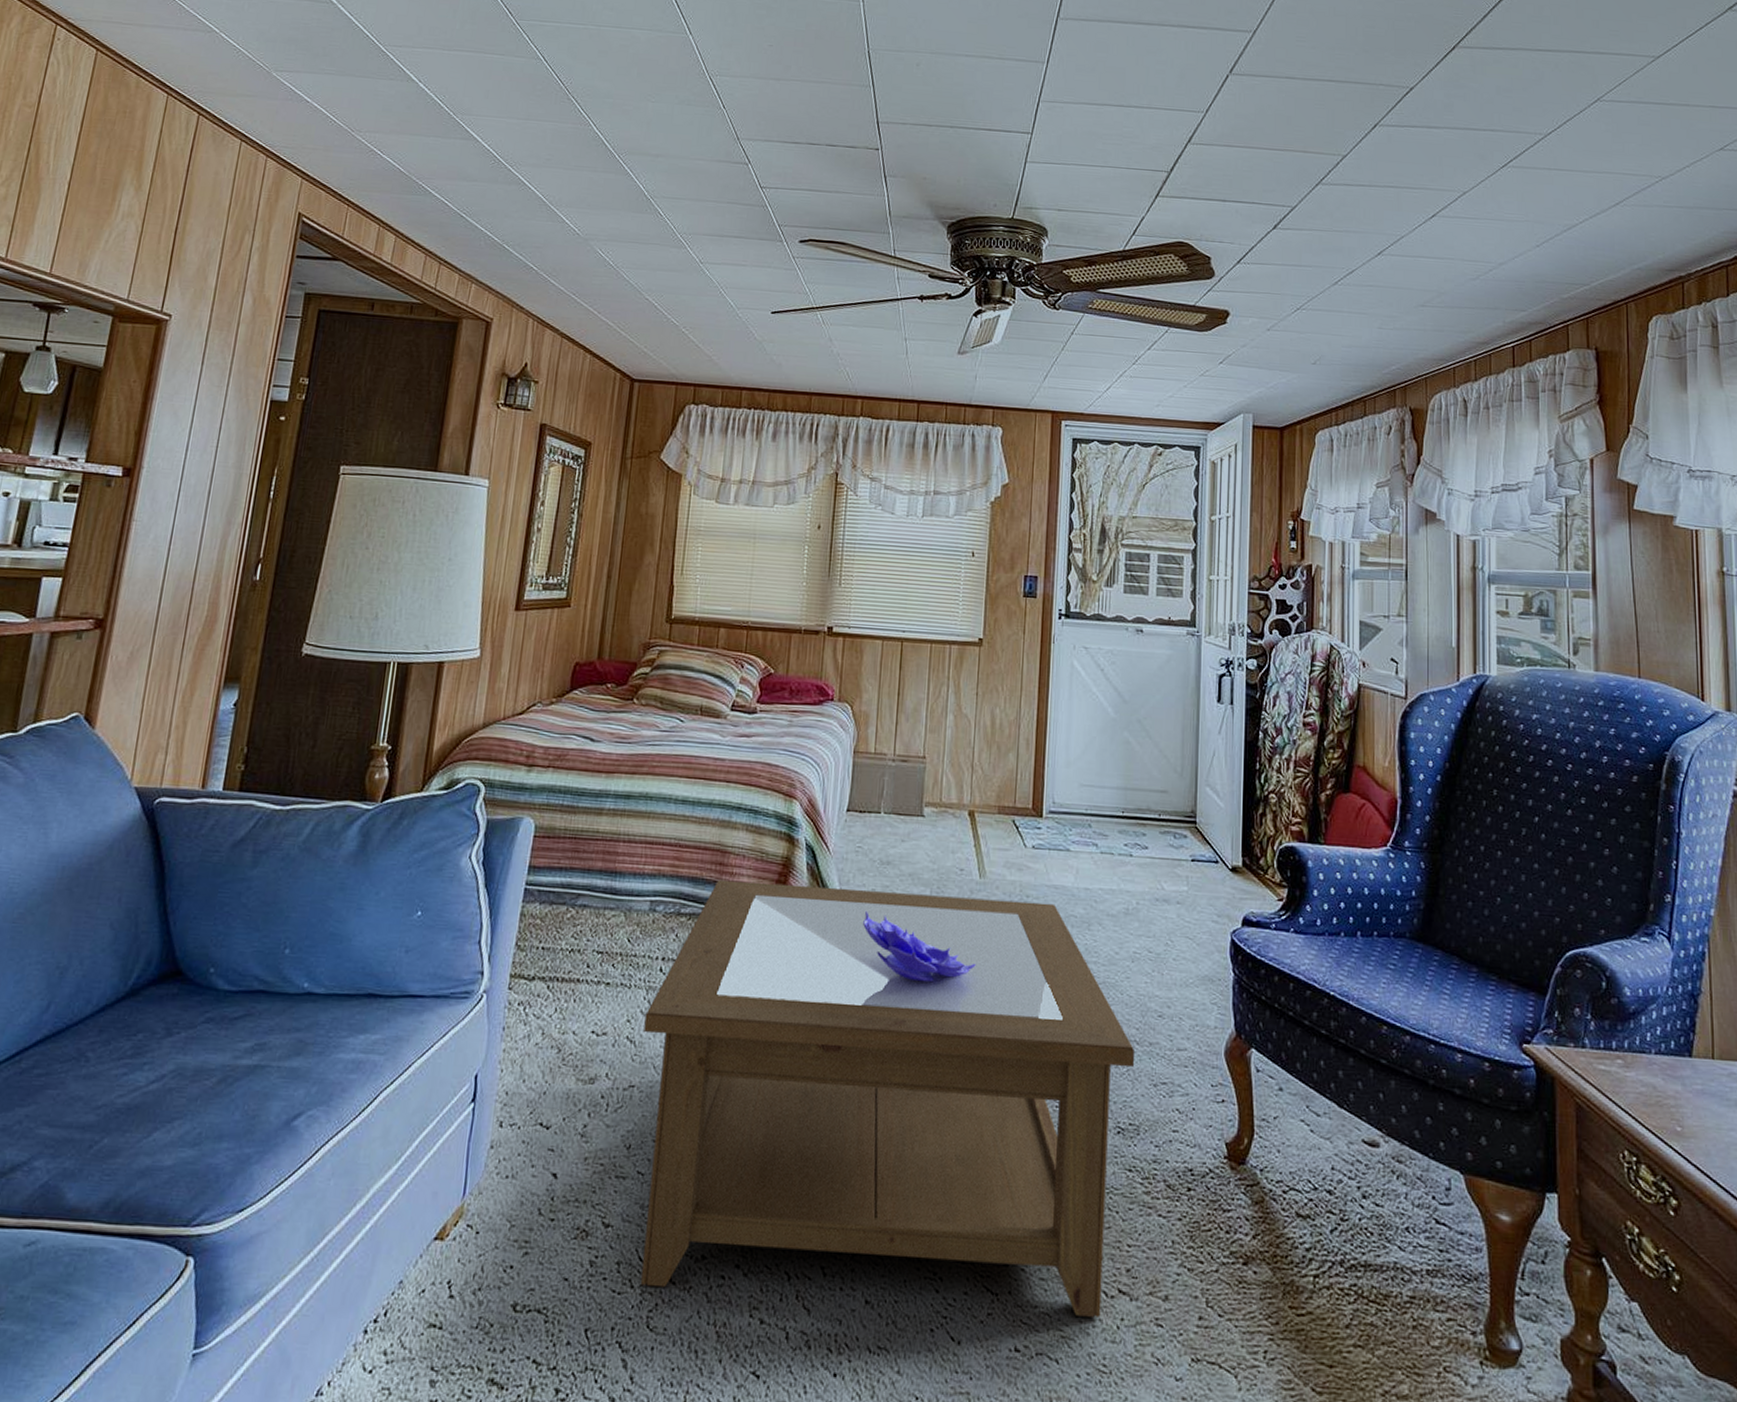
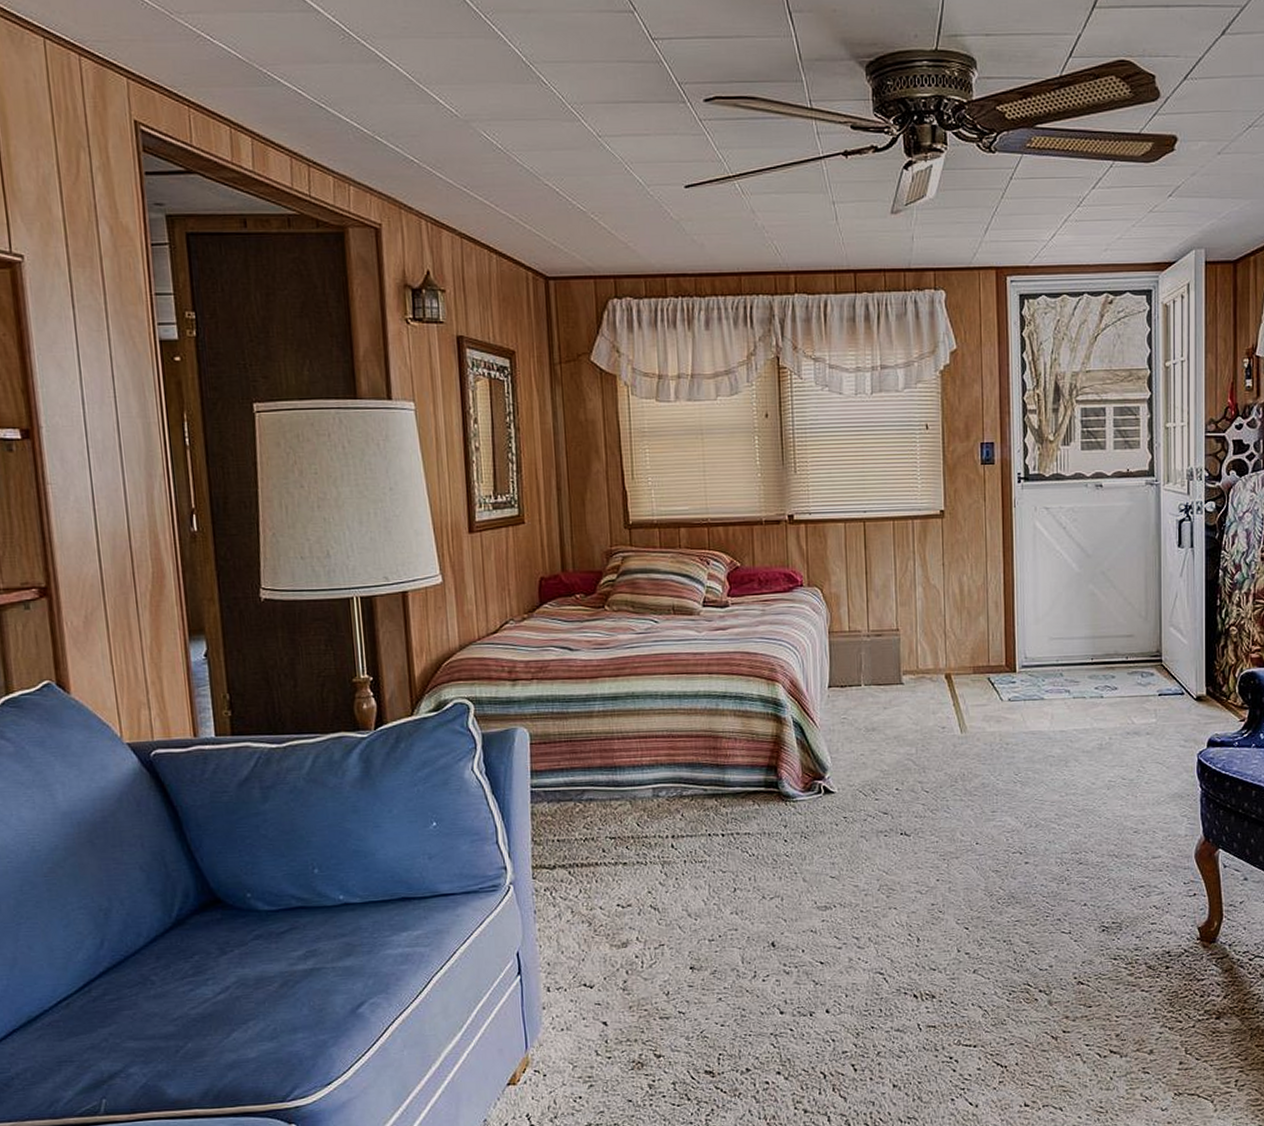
coffee table: present [641,880,1136,1317] -> none [664,747,1115,1097]
decorative bowl: present [863,910,976,983] -> none [856,773,964,829]

